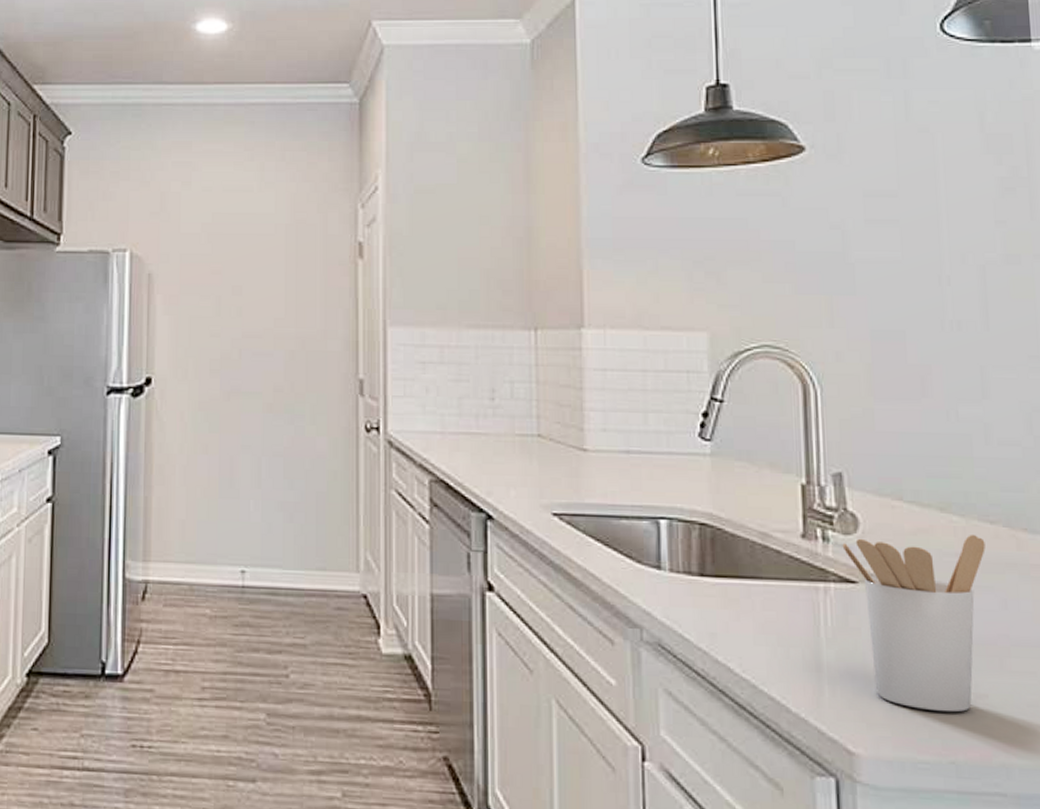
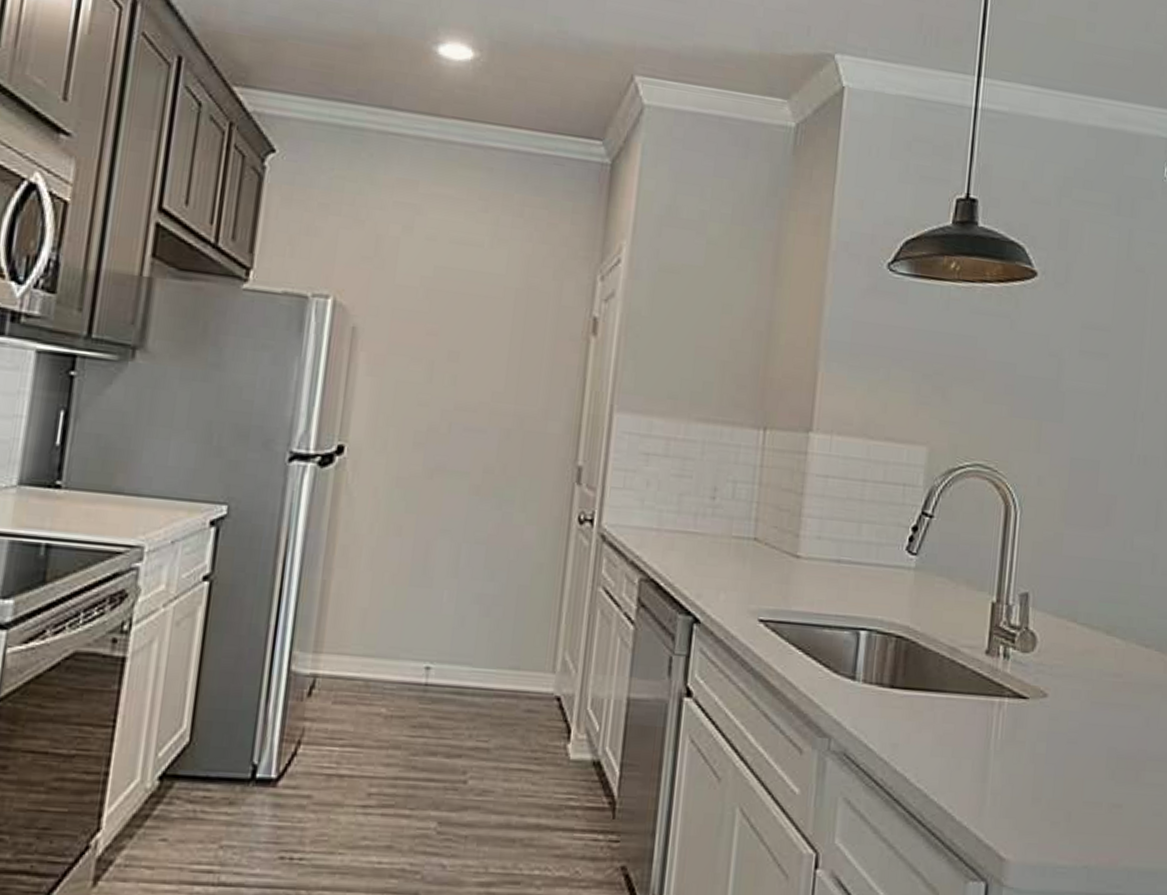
utensil holder: present [842,534,986,713] -> none [1019,656,1139,821]

